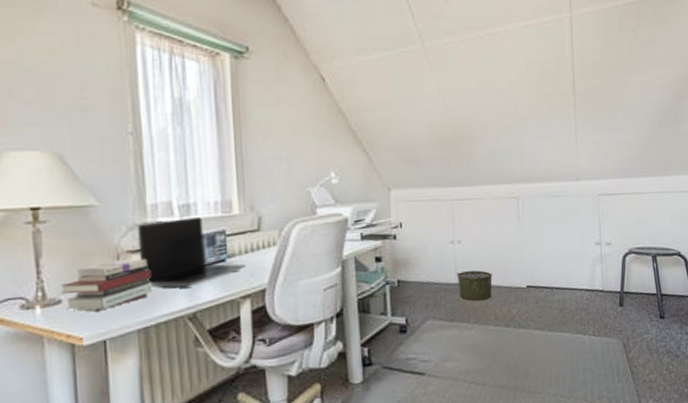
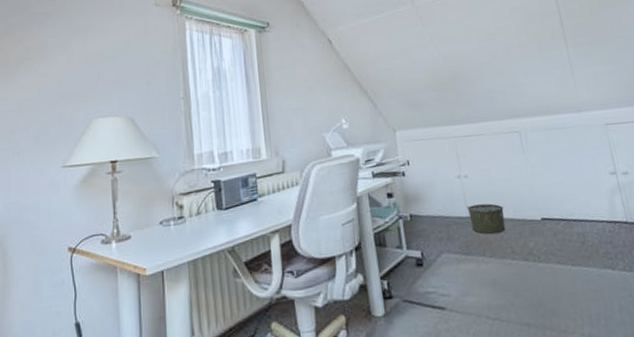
books: present [61,258,153,312] -> none [131,199,200,246]
laptop computer: present [137,217,247,289] -> none [187,163,275,225]

